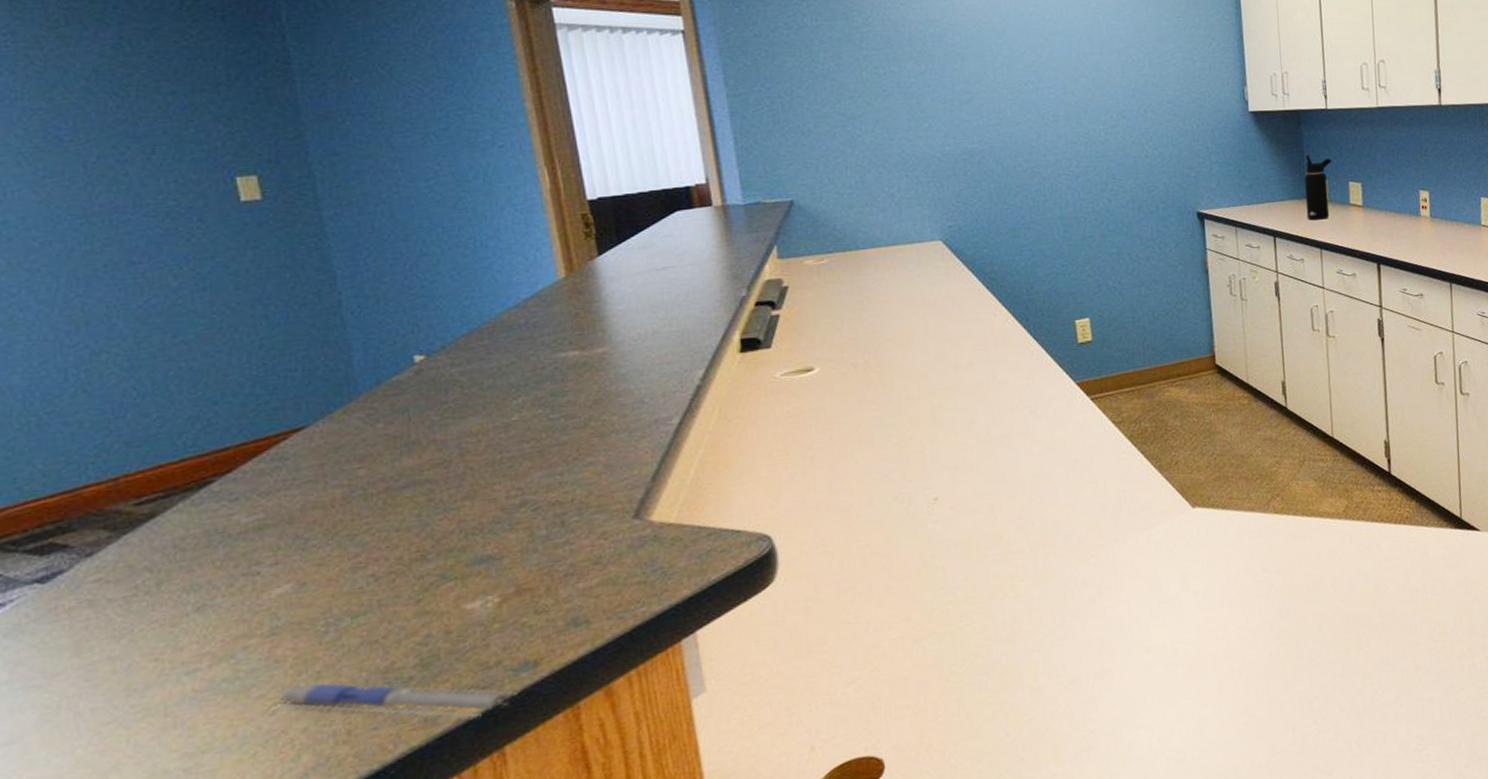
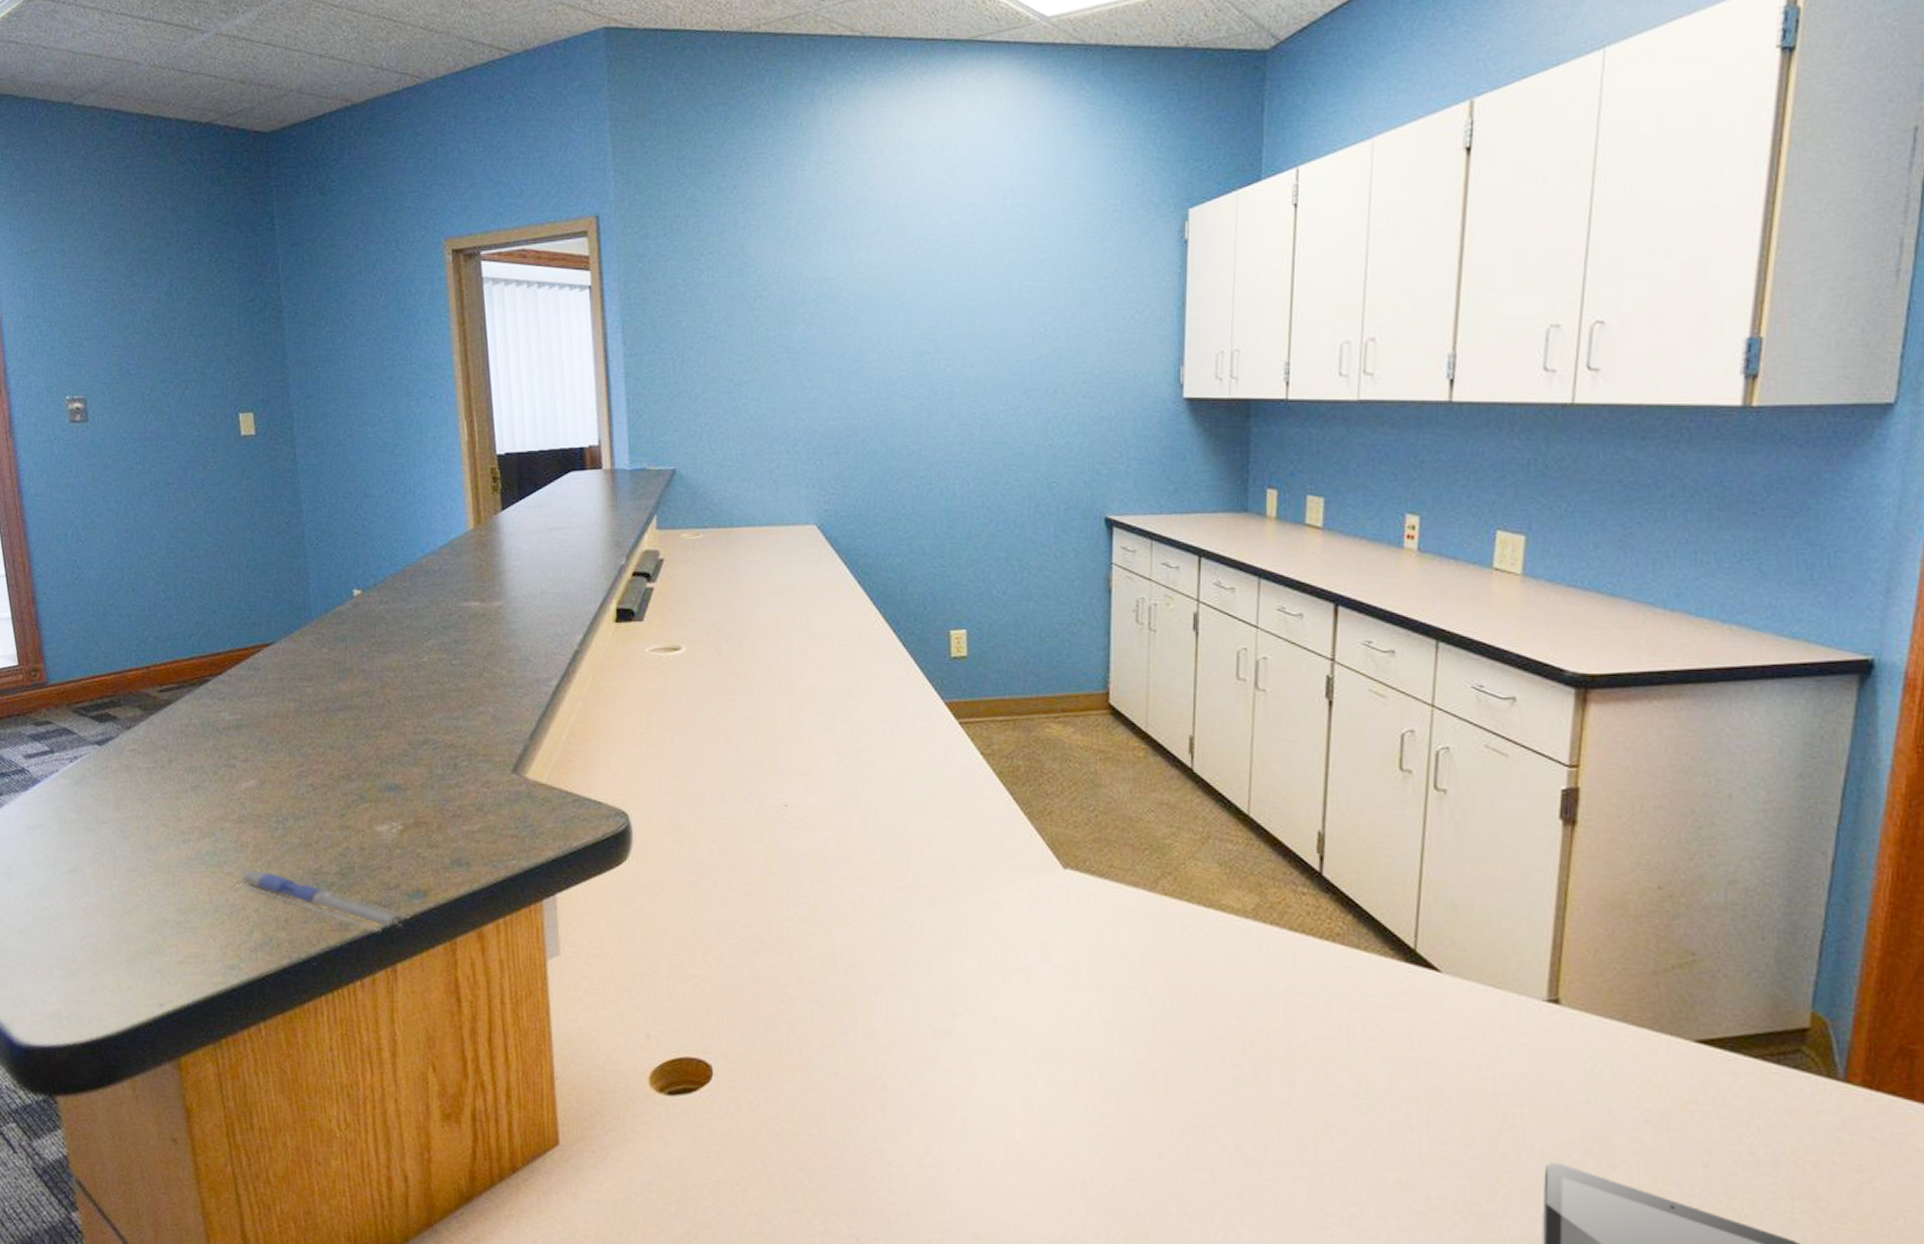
water bottle: present [1304,155,1332,220] -> none [1245,457,1287,541]

